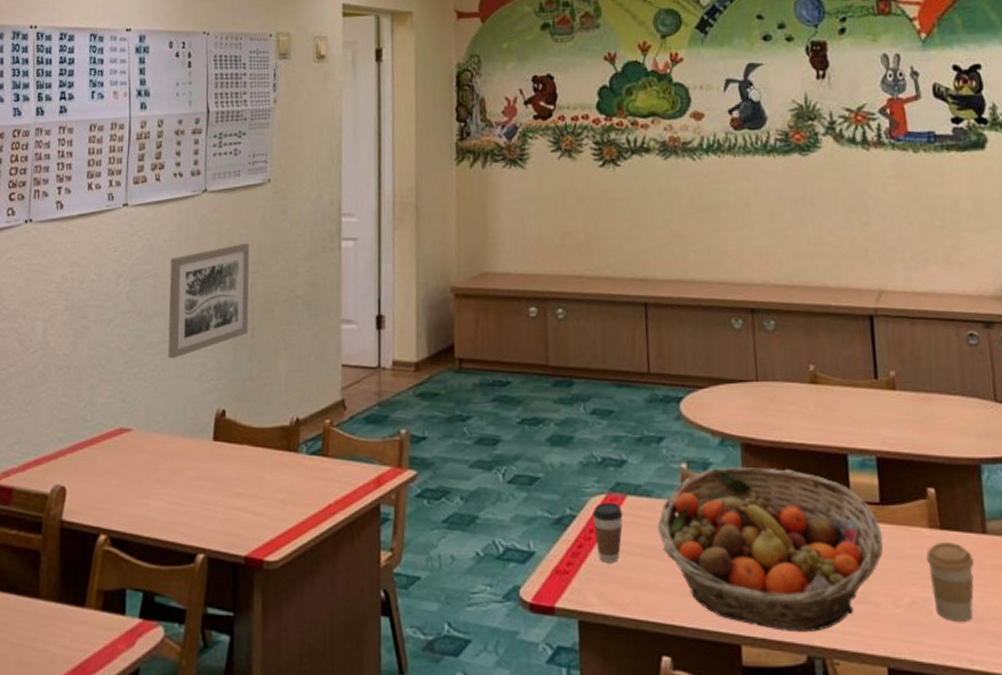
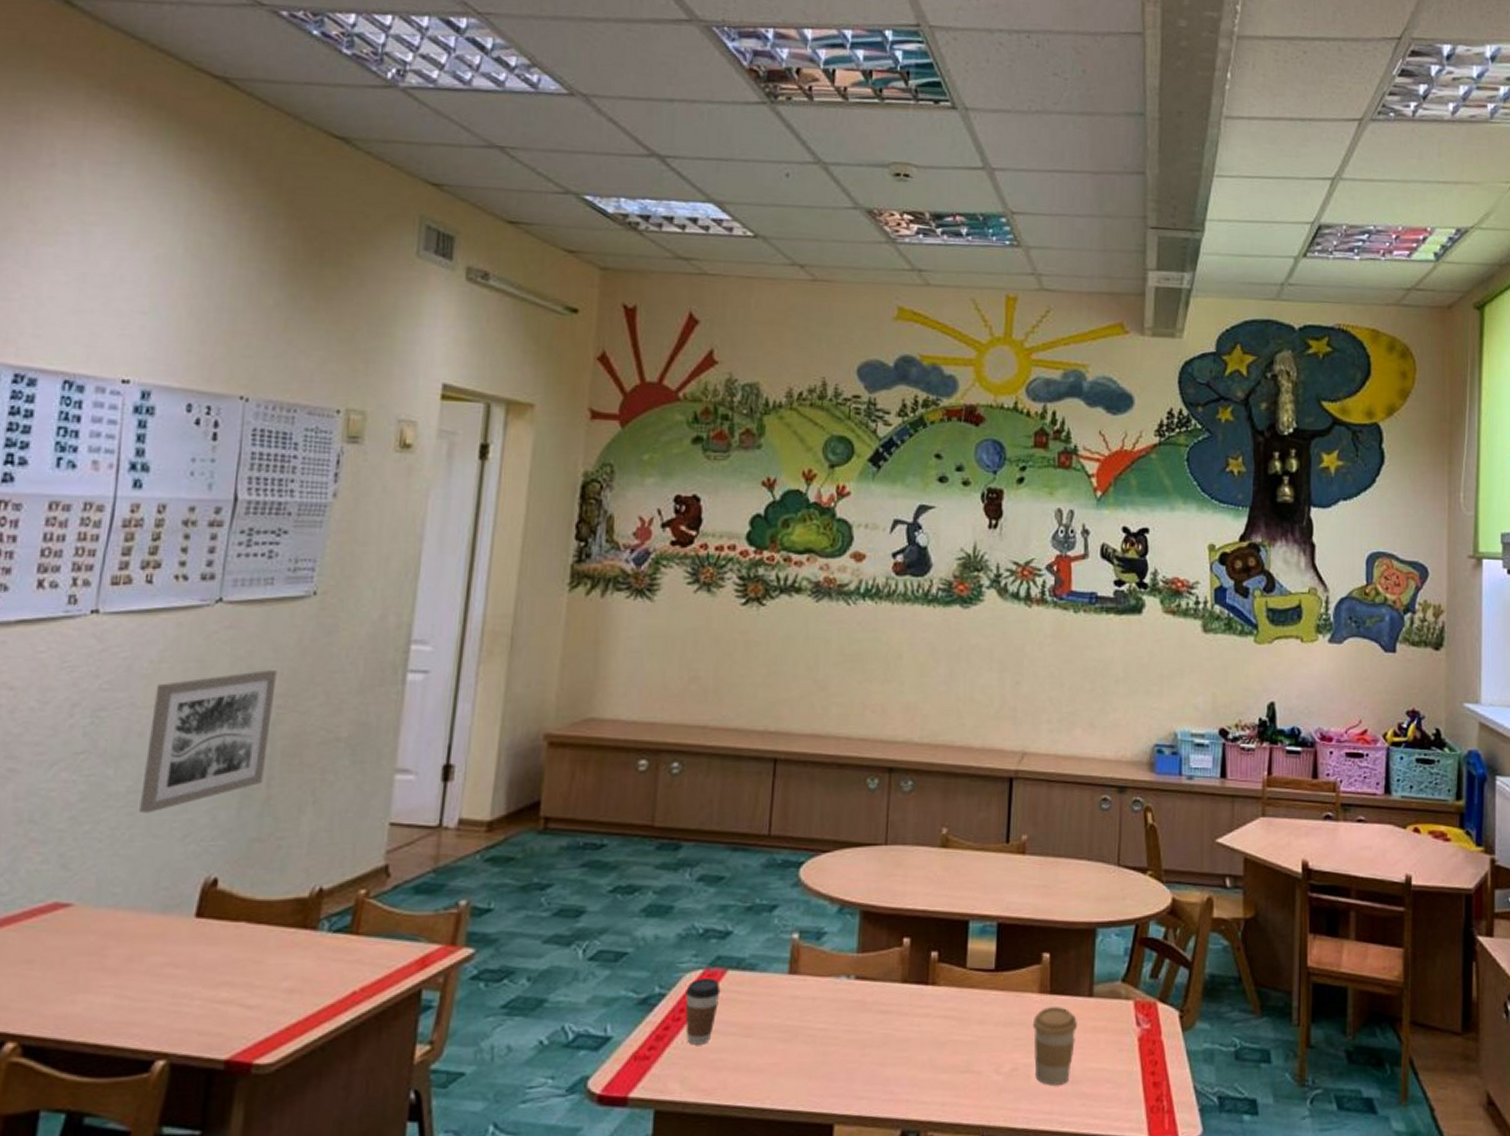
fruit basket: present [657,466,884,633] -> none [757,935,993,1107]

